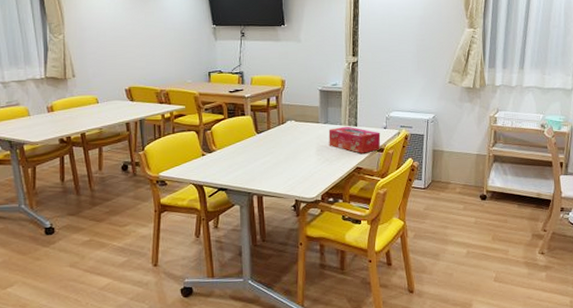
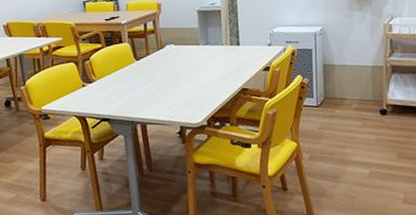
tissue box: present [328,126,381,154] -> none [209,46,266,74]

